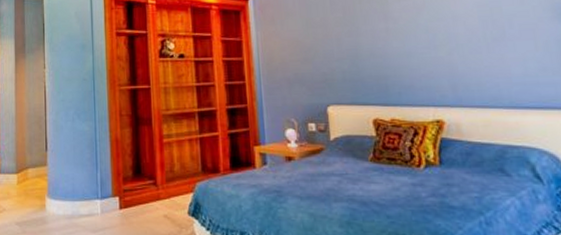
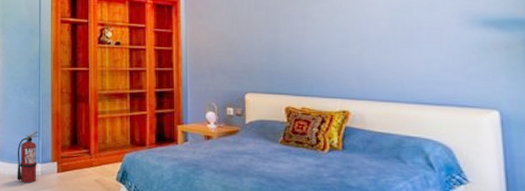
fire extinguisher: none [72,162,96,224] -> present [17,131,38,184]

